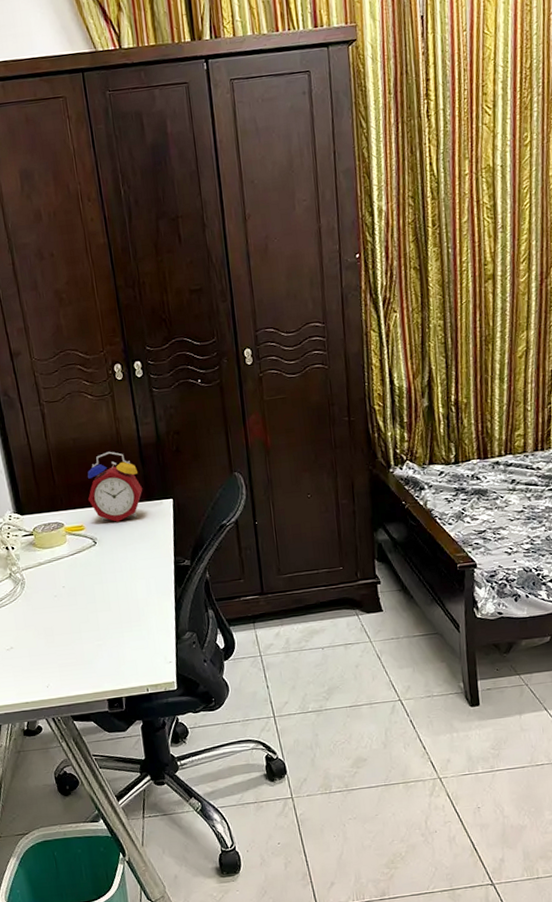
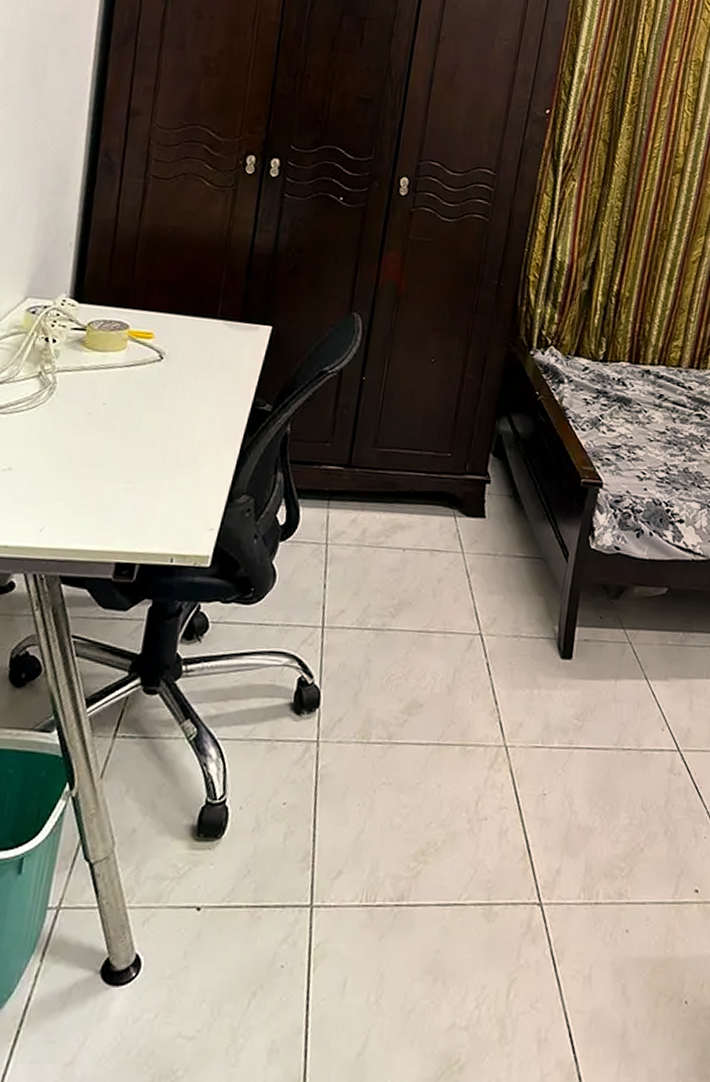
alarm clock: present [87,451,143,522] -> none [169,252,240,339]

